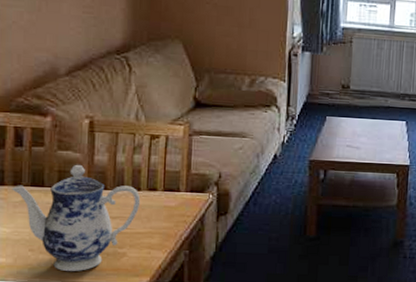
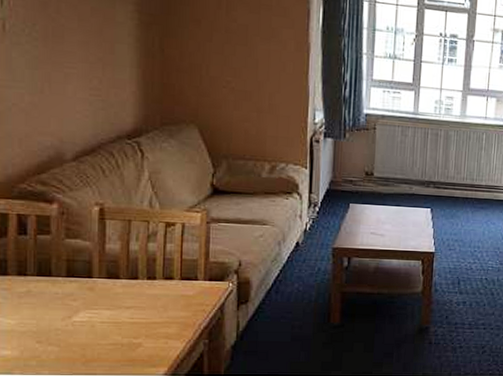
teapot: present [12,164,141,271] -> none [16,253,156,363]

